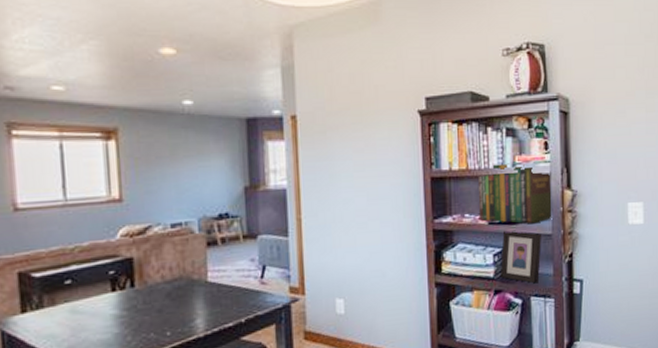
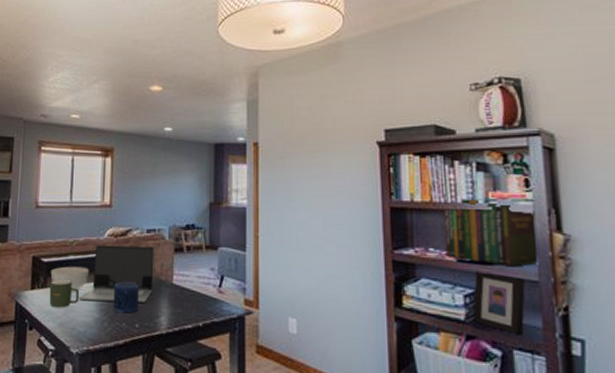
bowl: none [46,276,101,310] -> present [50,266,90,293]
mug: none [47,295,91,332] -> present [49,279,80,310]
laptop: none [91,243,185,317] -> present [79,245,154,304]
candle: none [134,285,169,323] -> present [113,281,140,314]

